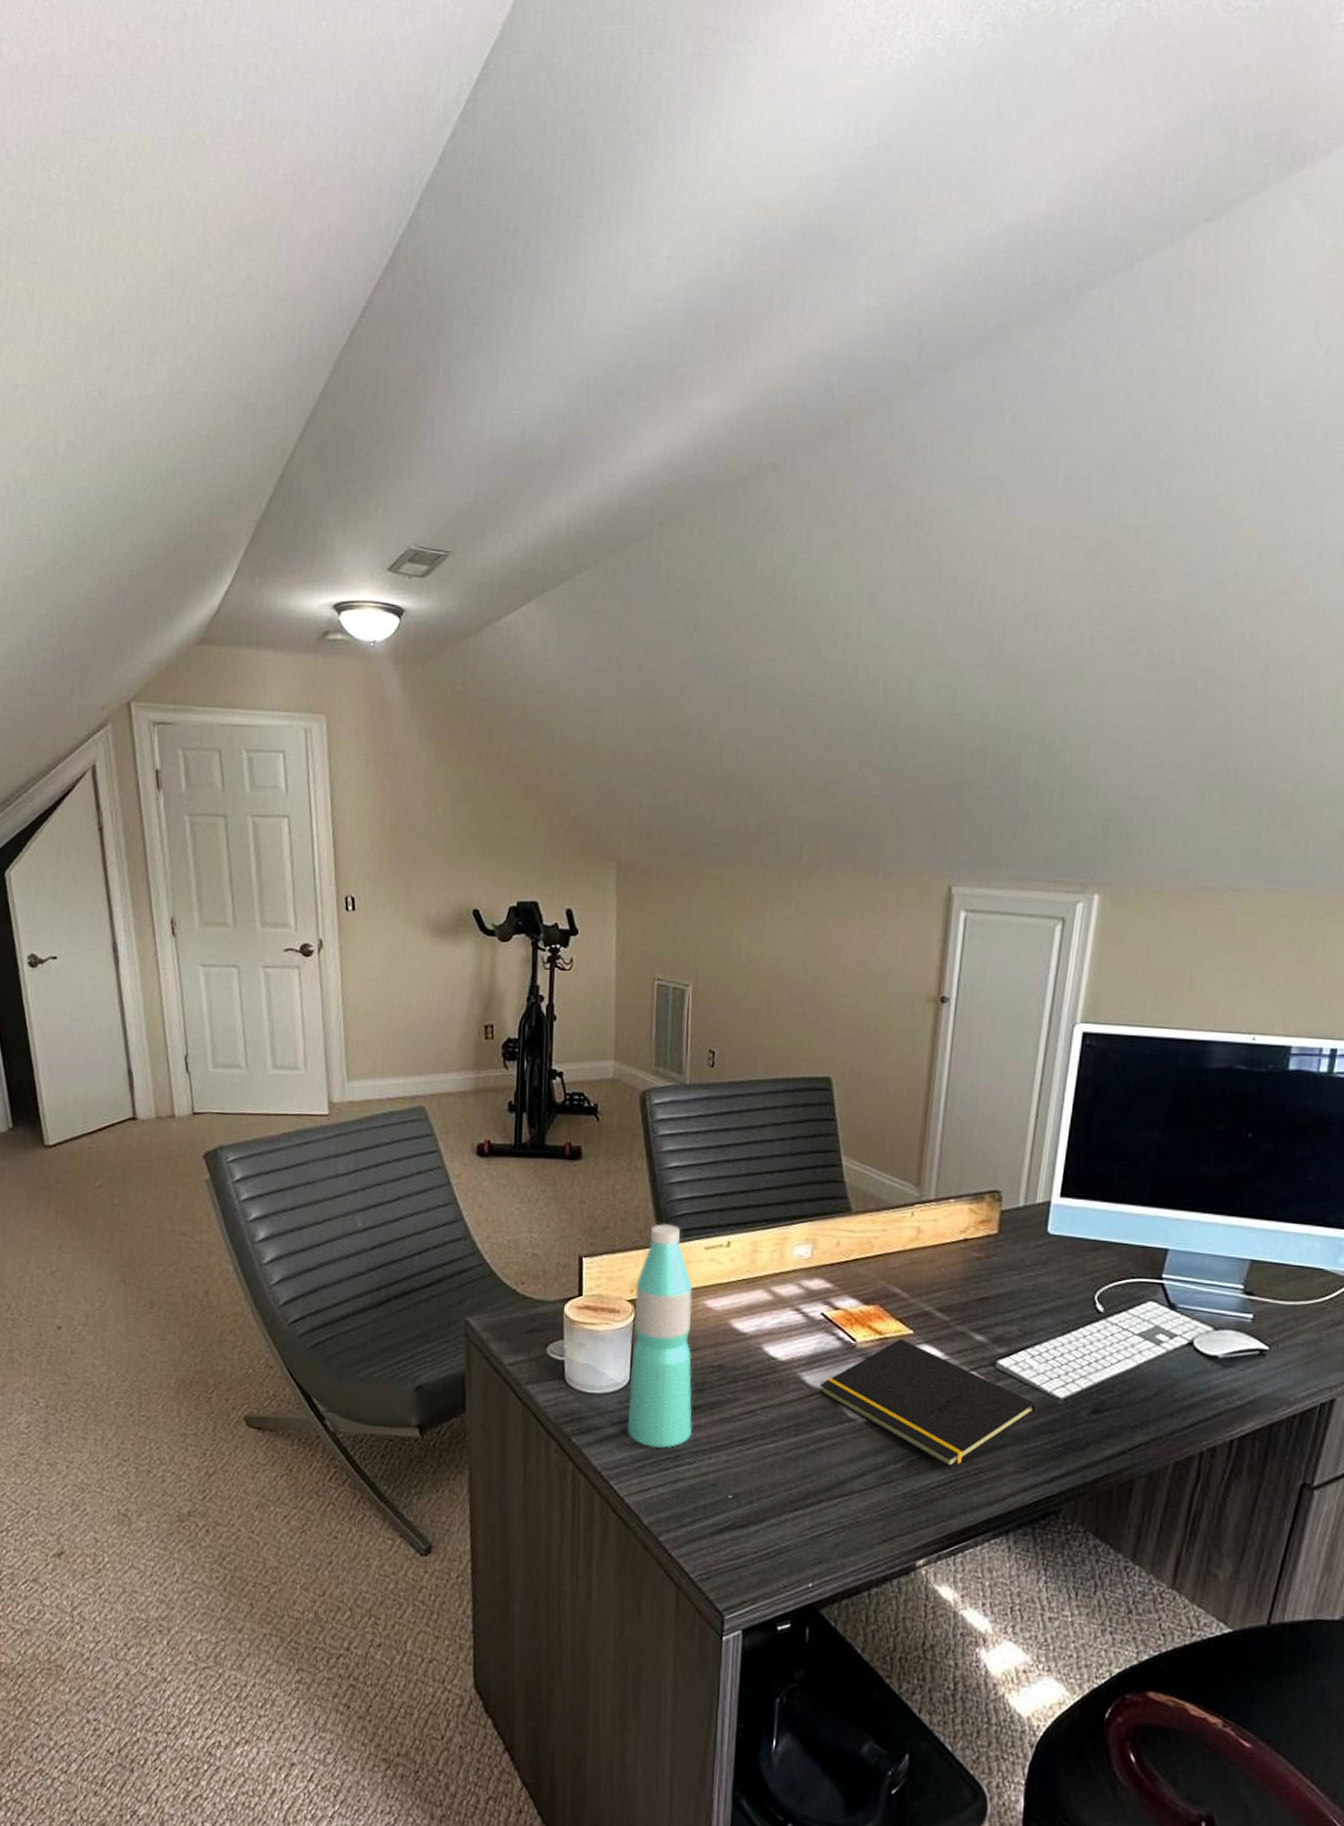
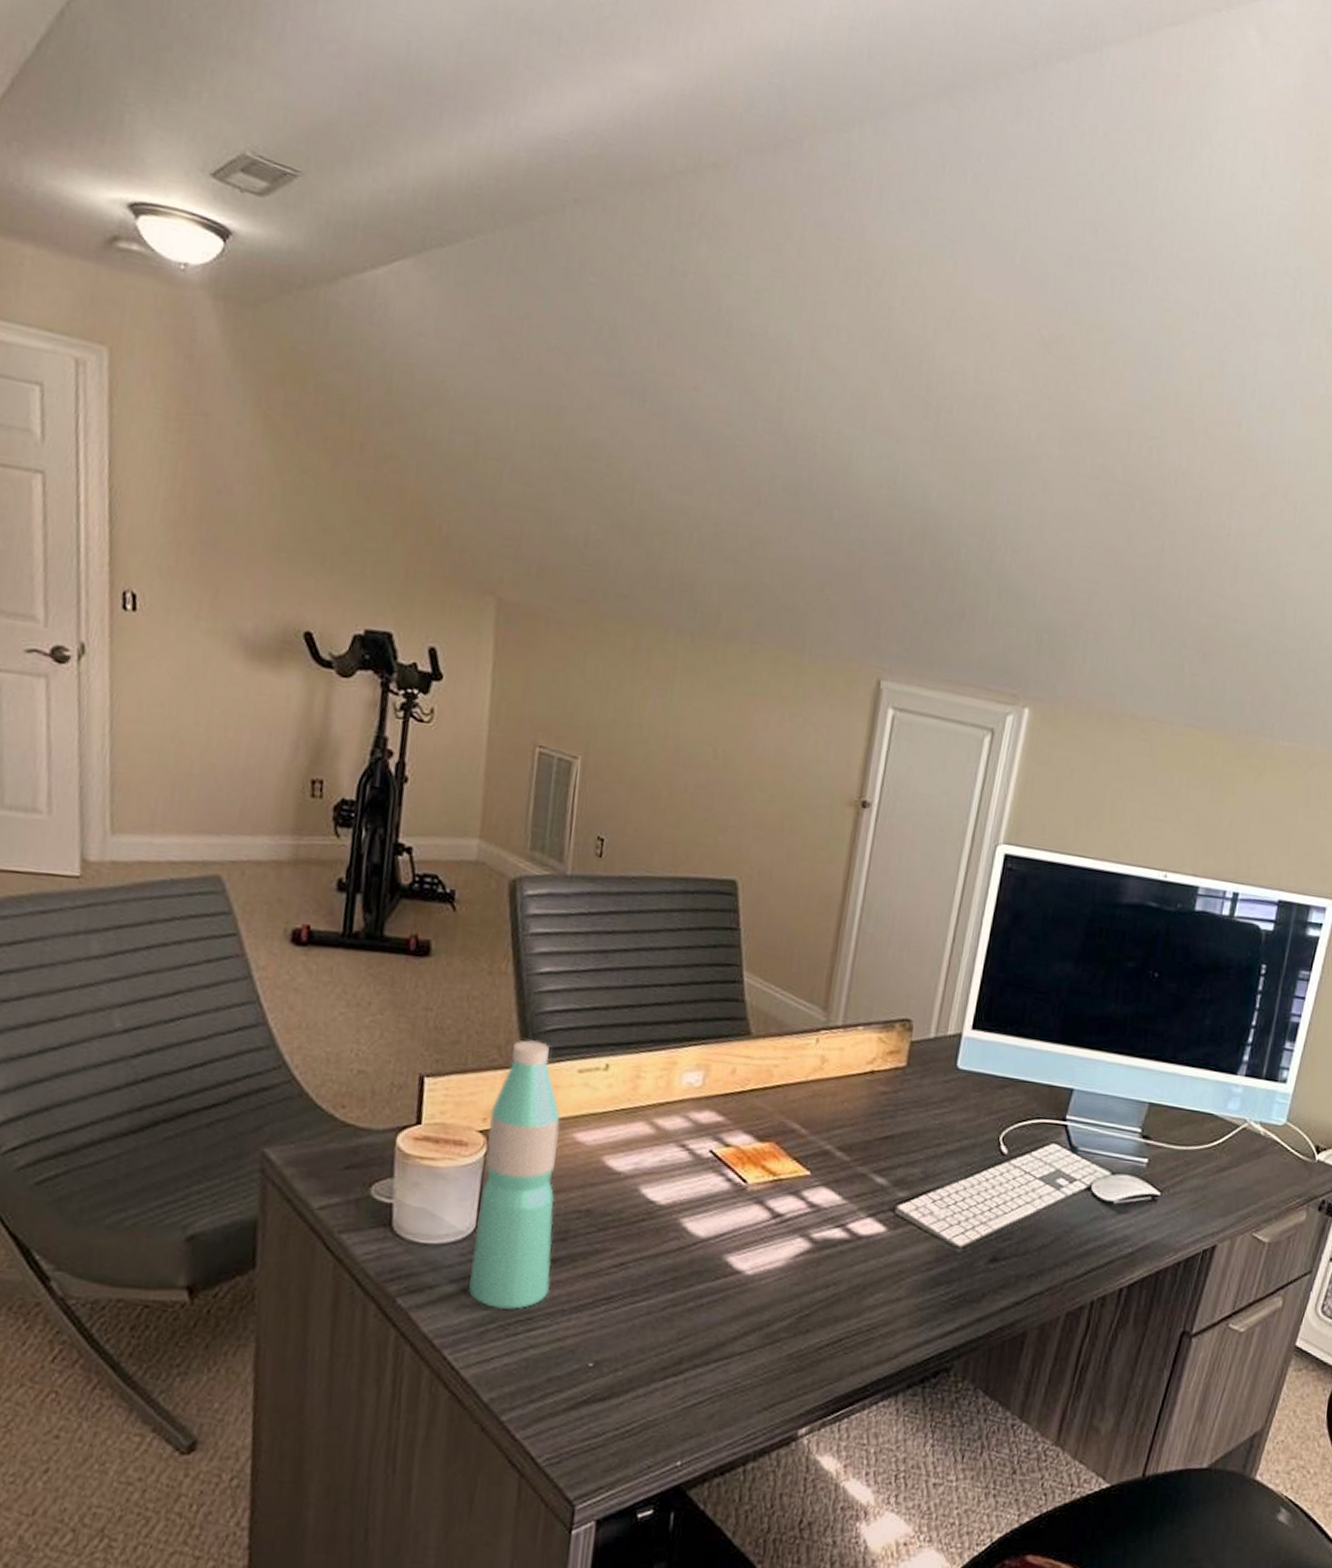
notepad: present [819,1338,1036,1469] -> none [703,1180,935,1326]

